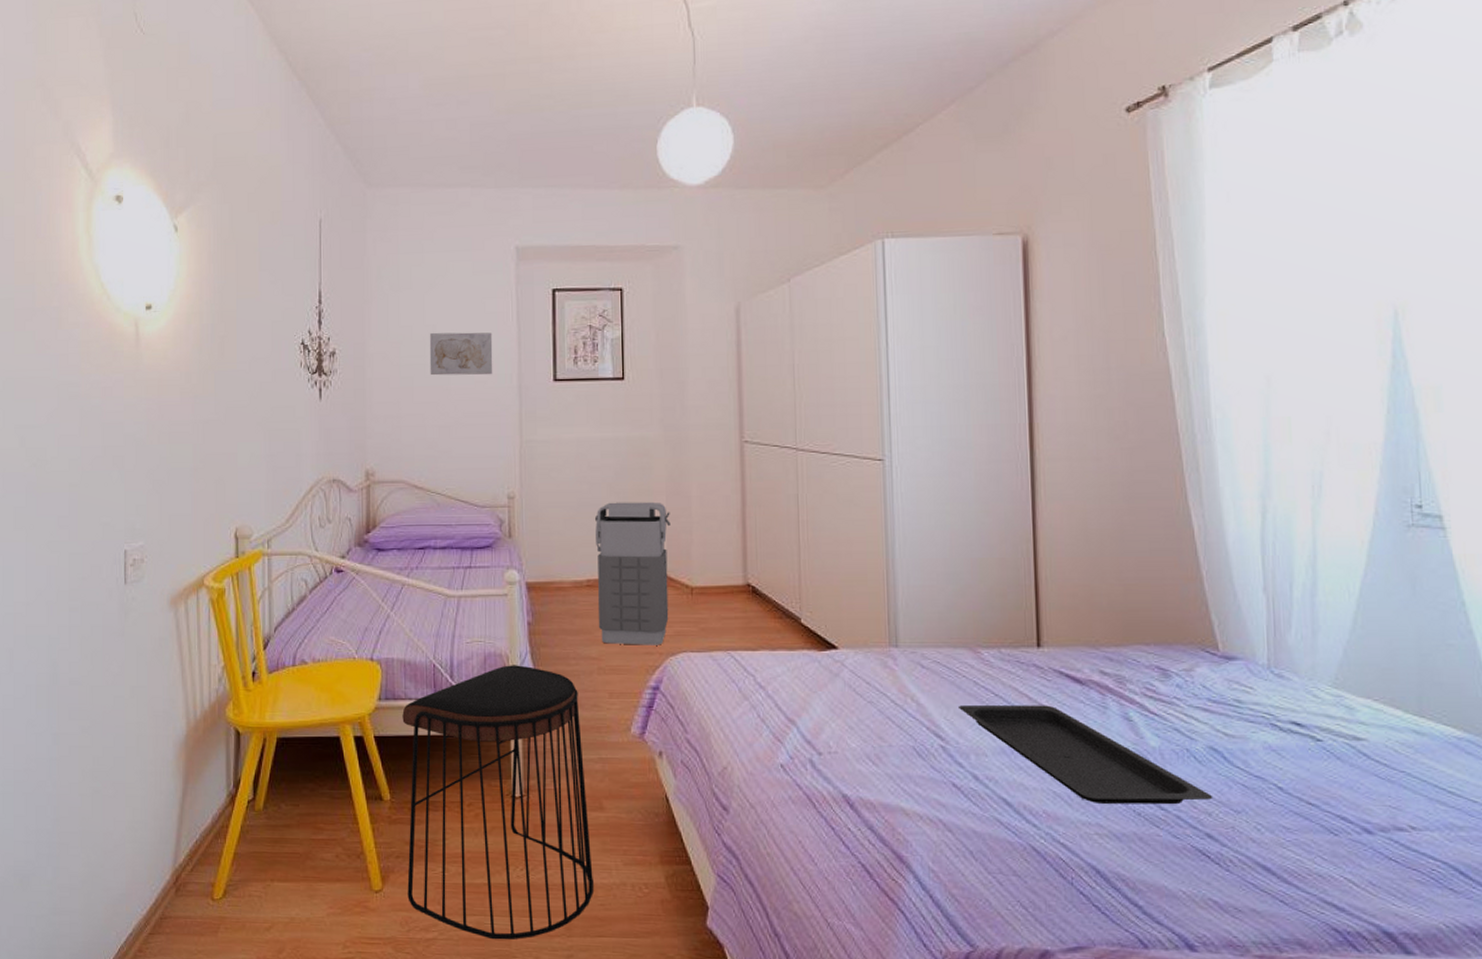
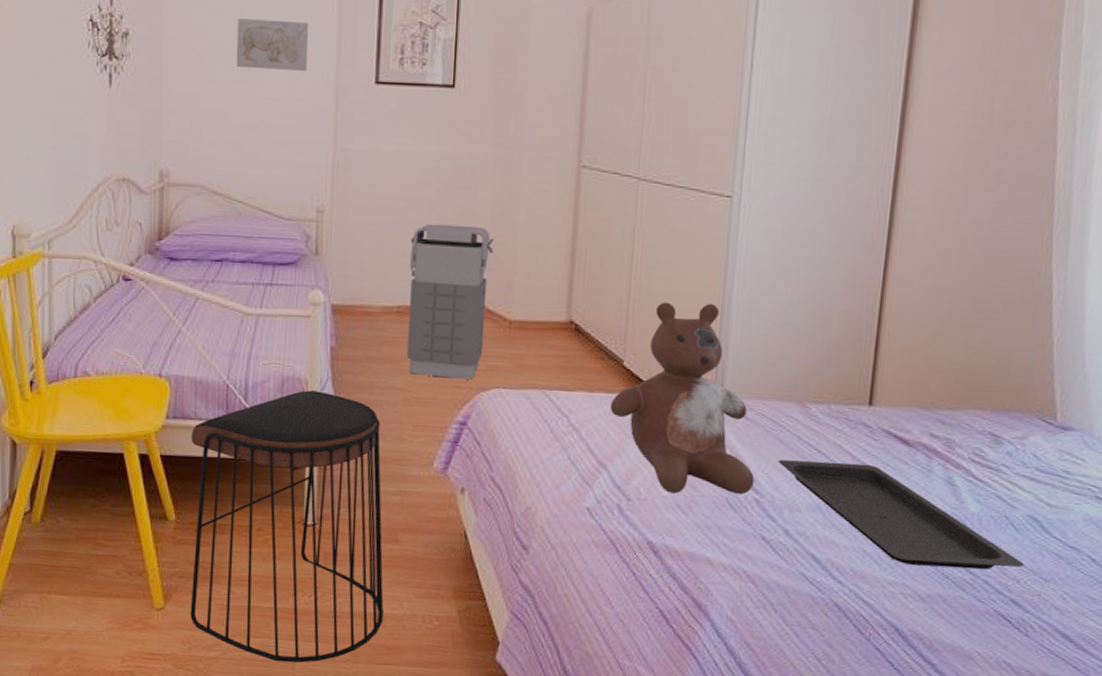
stuffed bear: none [793,559,938,745] -> present [610,302,754,494]

